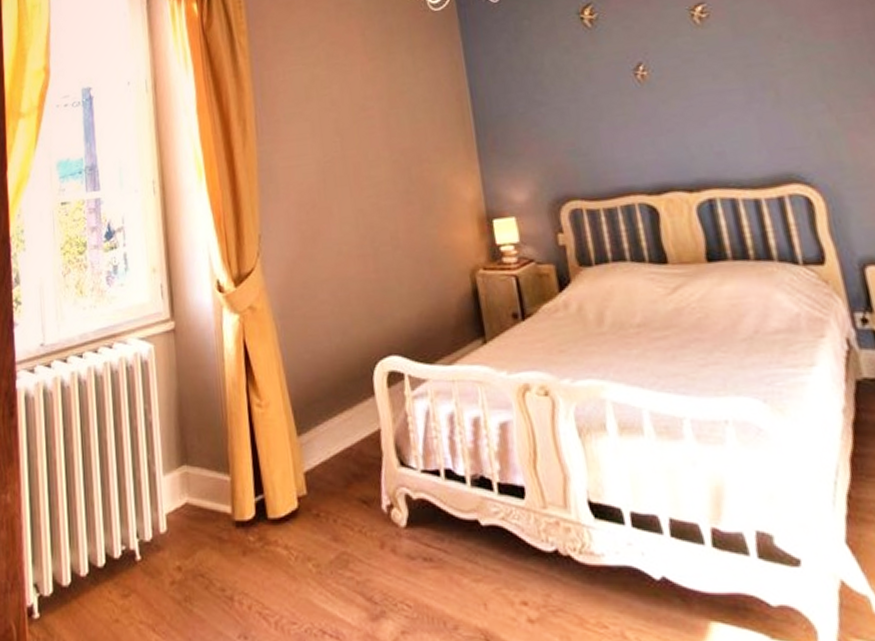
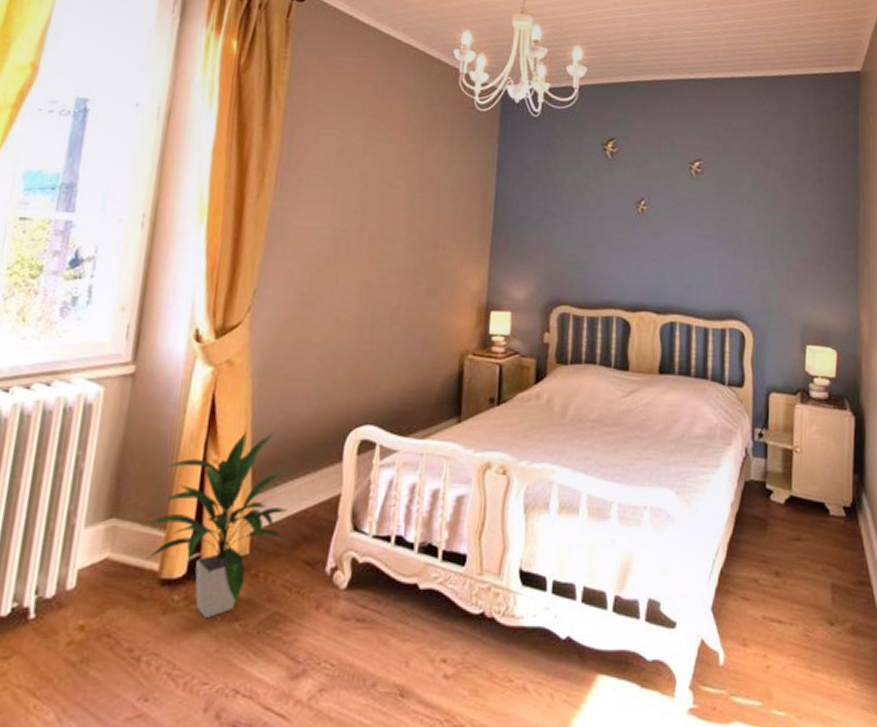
indoor plant: none [209,369,339,558] -> present [142,430,289,618]

